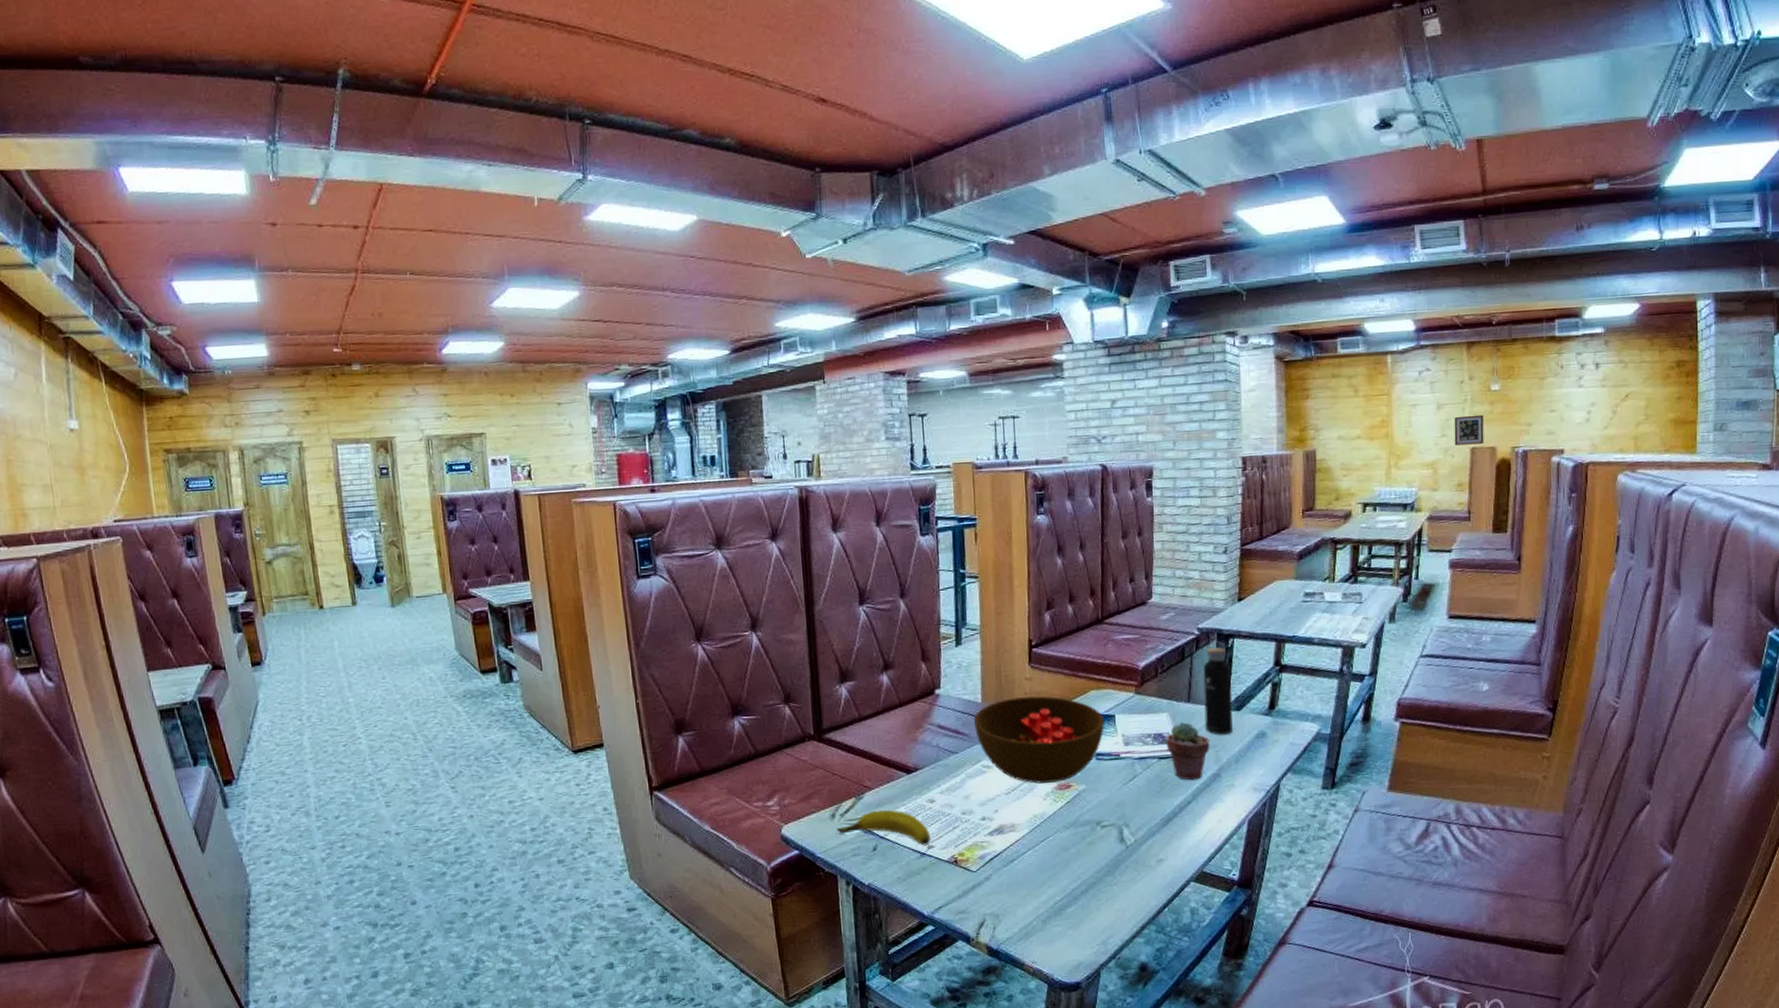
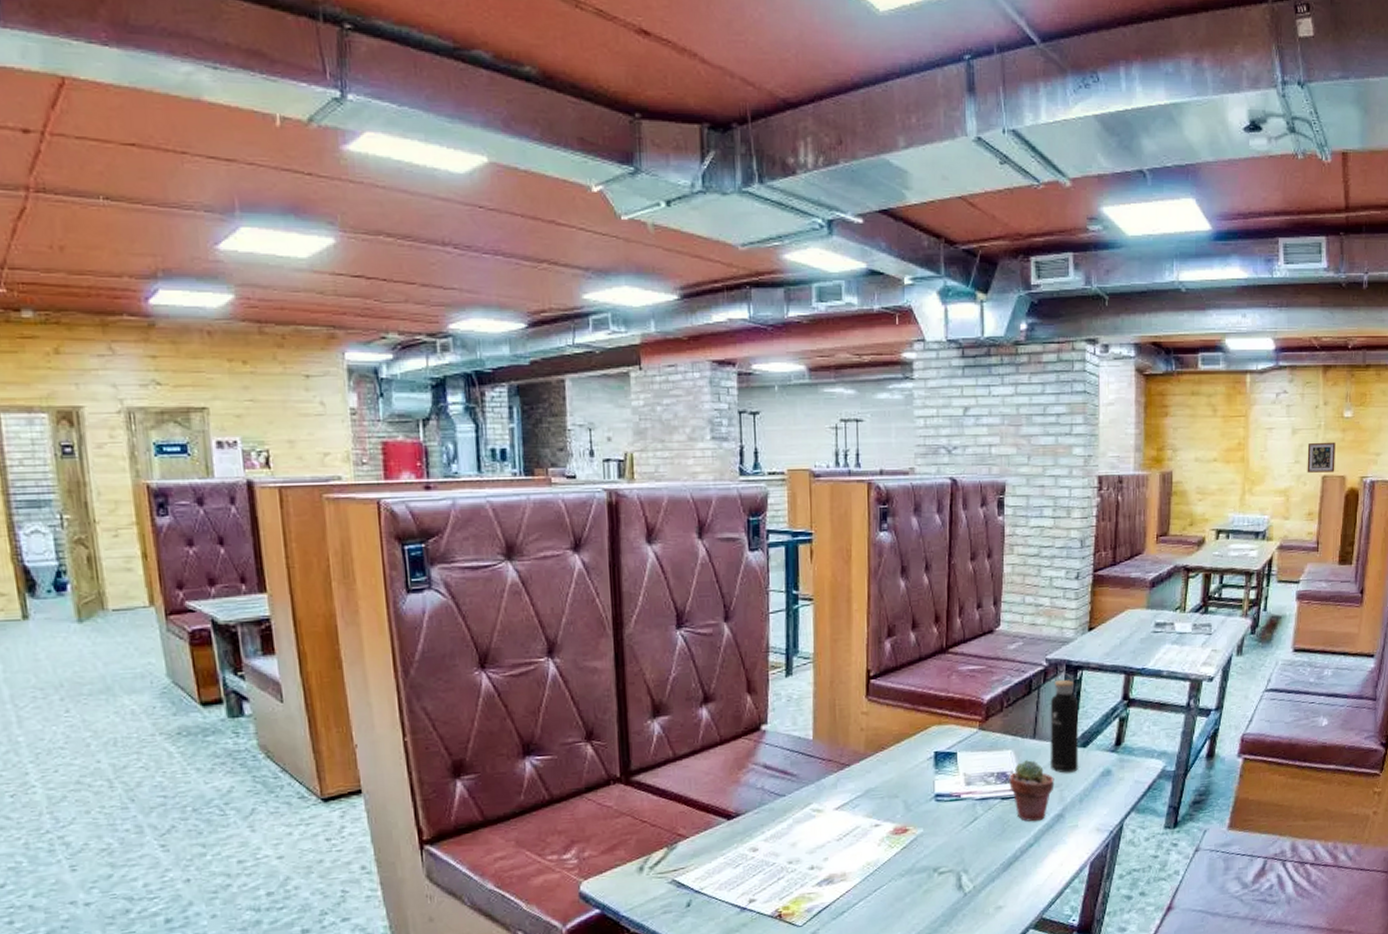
banana: present [836,809,931,846] -> none [645,860,753,900]
bowl: present [973,696,1104,784] -> none [803,732,945,828]

